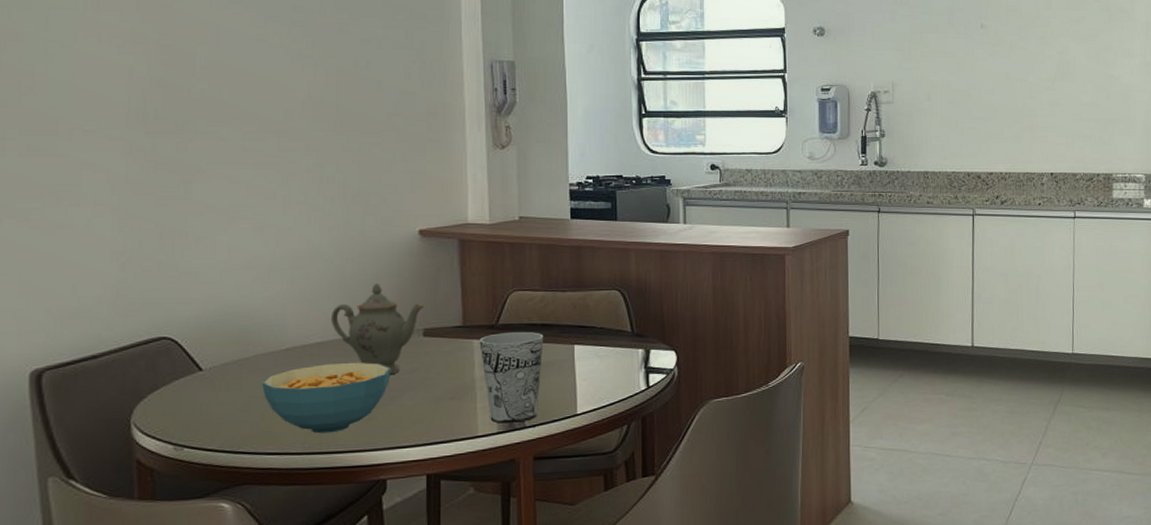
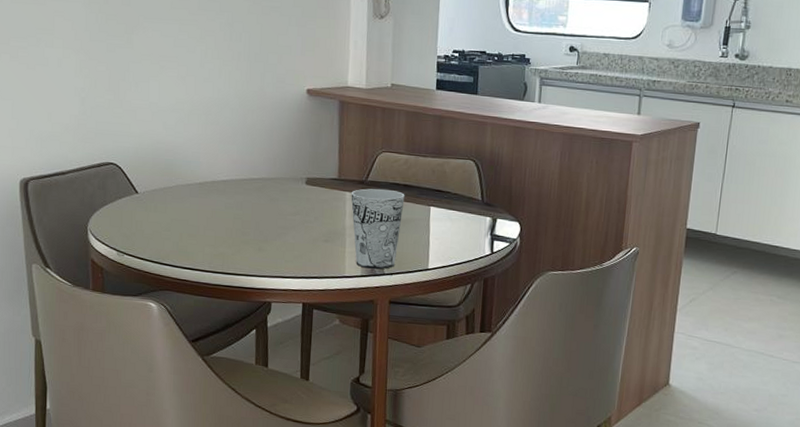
cereal bowl: present [262,362,390,434] -> none [181,199,279,258]
teapot: present [330,282,425,374] -> none [234,133,309,214]

